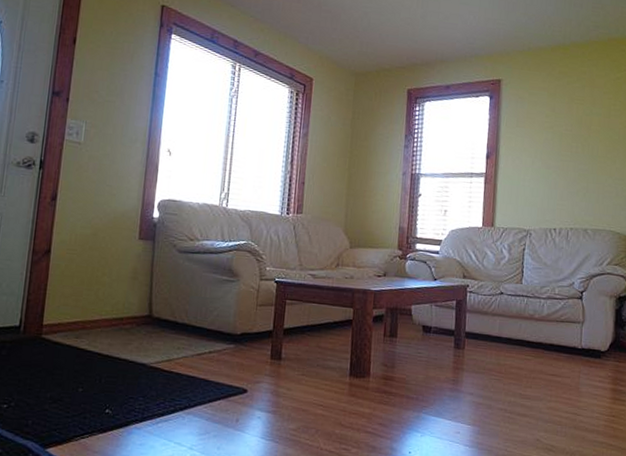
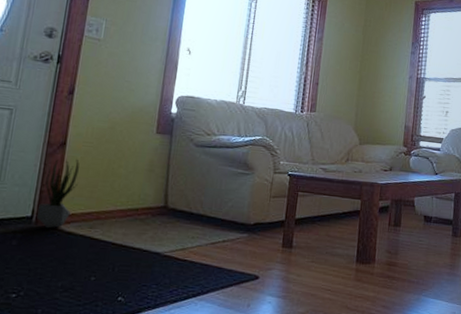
potted plant: none [25,266,64,338] -> present [37,159,80,229]

